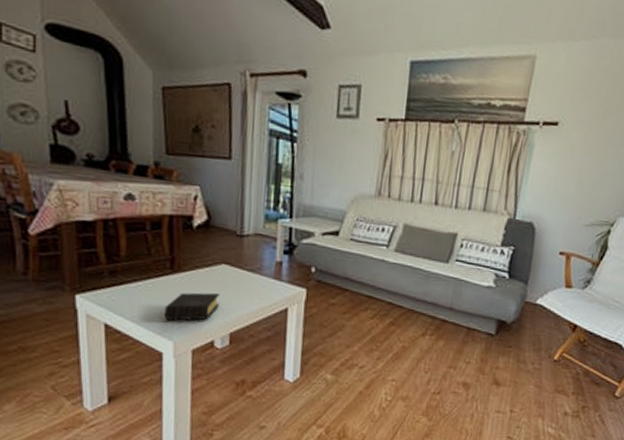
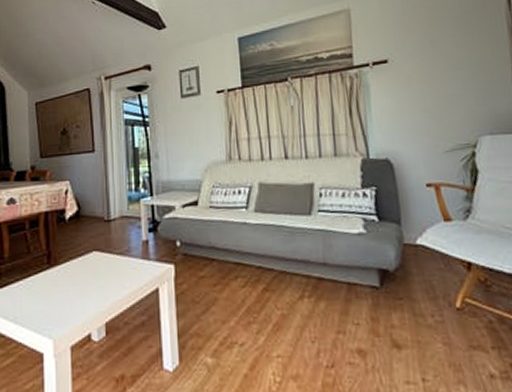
book: present [163,292,220,321] -> none [43,281,93,317]

